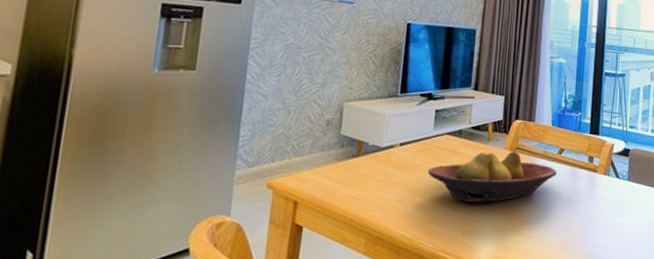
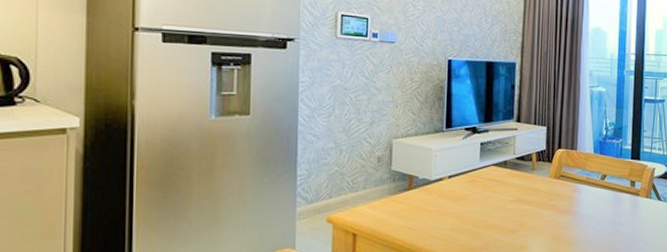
fruit bowl: present [428,150,557,203] -> none [477,178,600,228]

